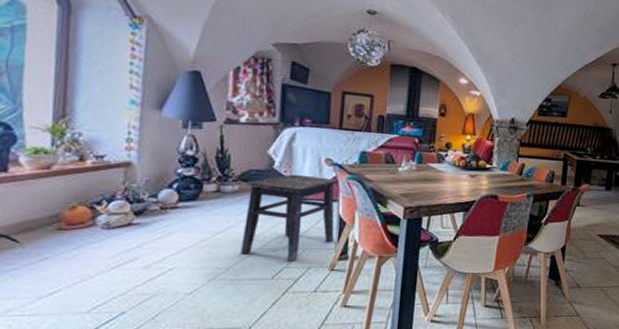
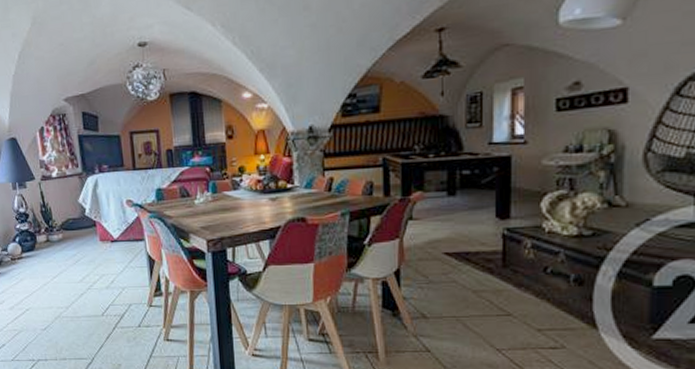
side table: present [240,174,339,262] -> none [67,218,147,299]

